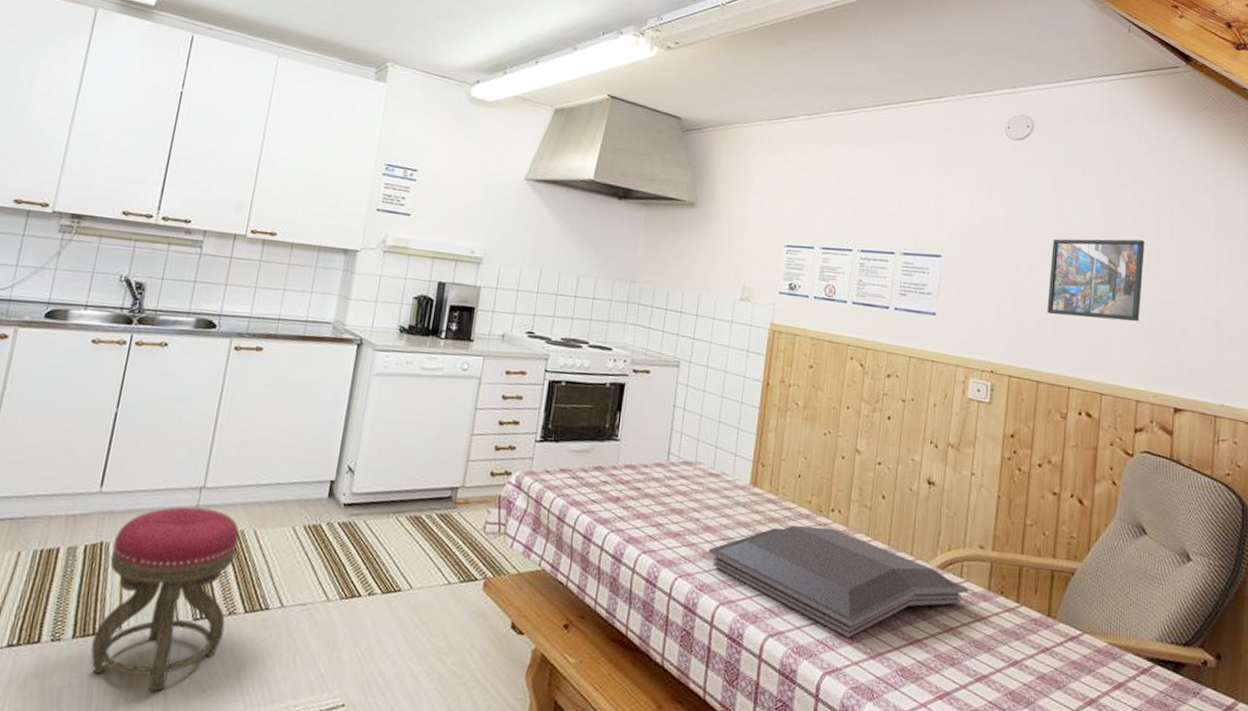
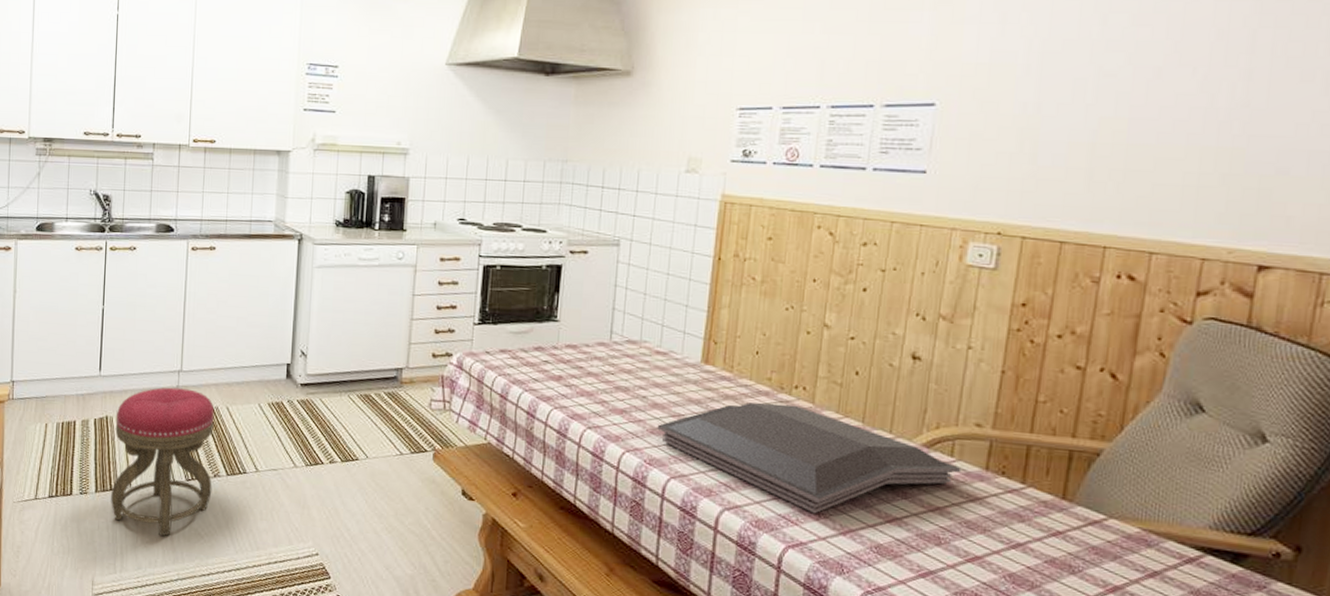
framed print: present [1047,238,1145,322] -> none [1079,61,1230,164]

